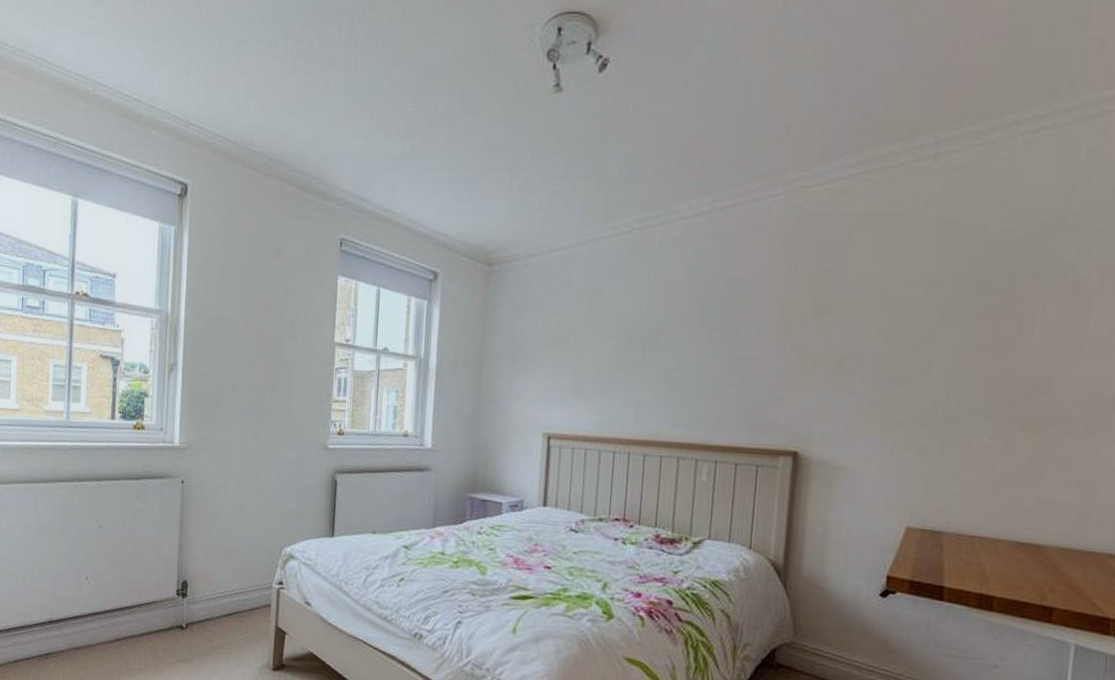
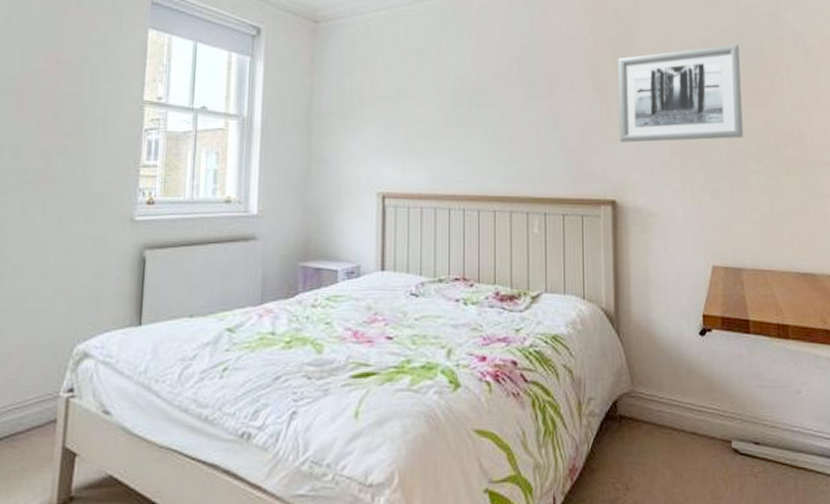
wall art: none [809,278,980,391] -> present [617,44,743,143]

